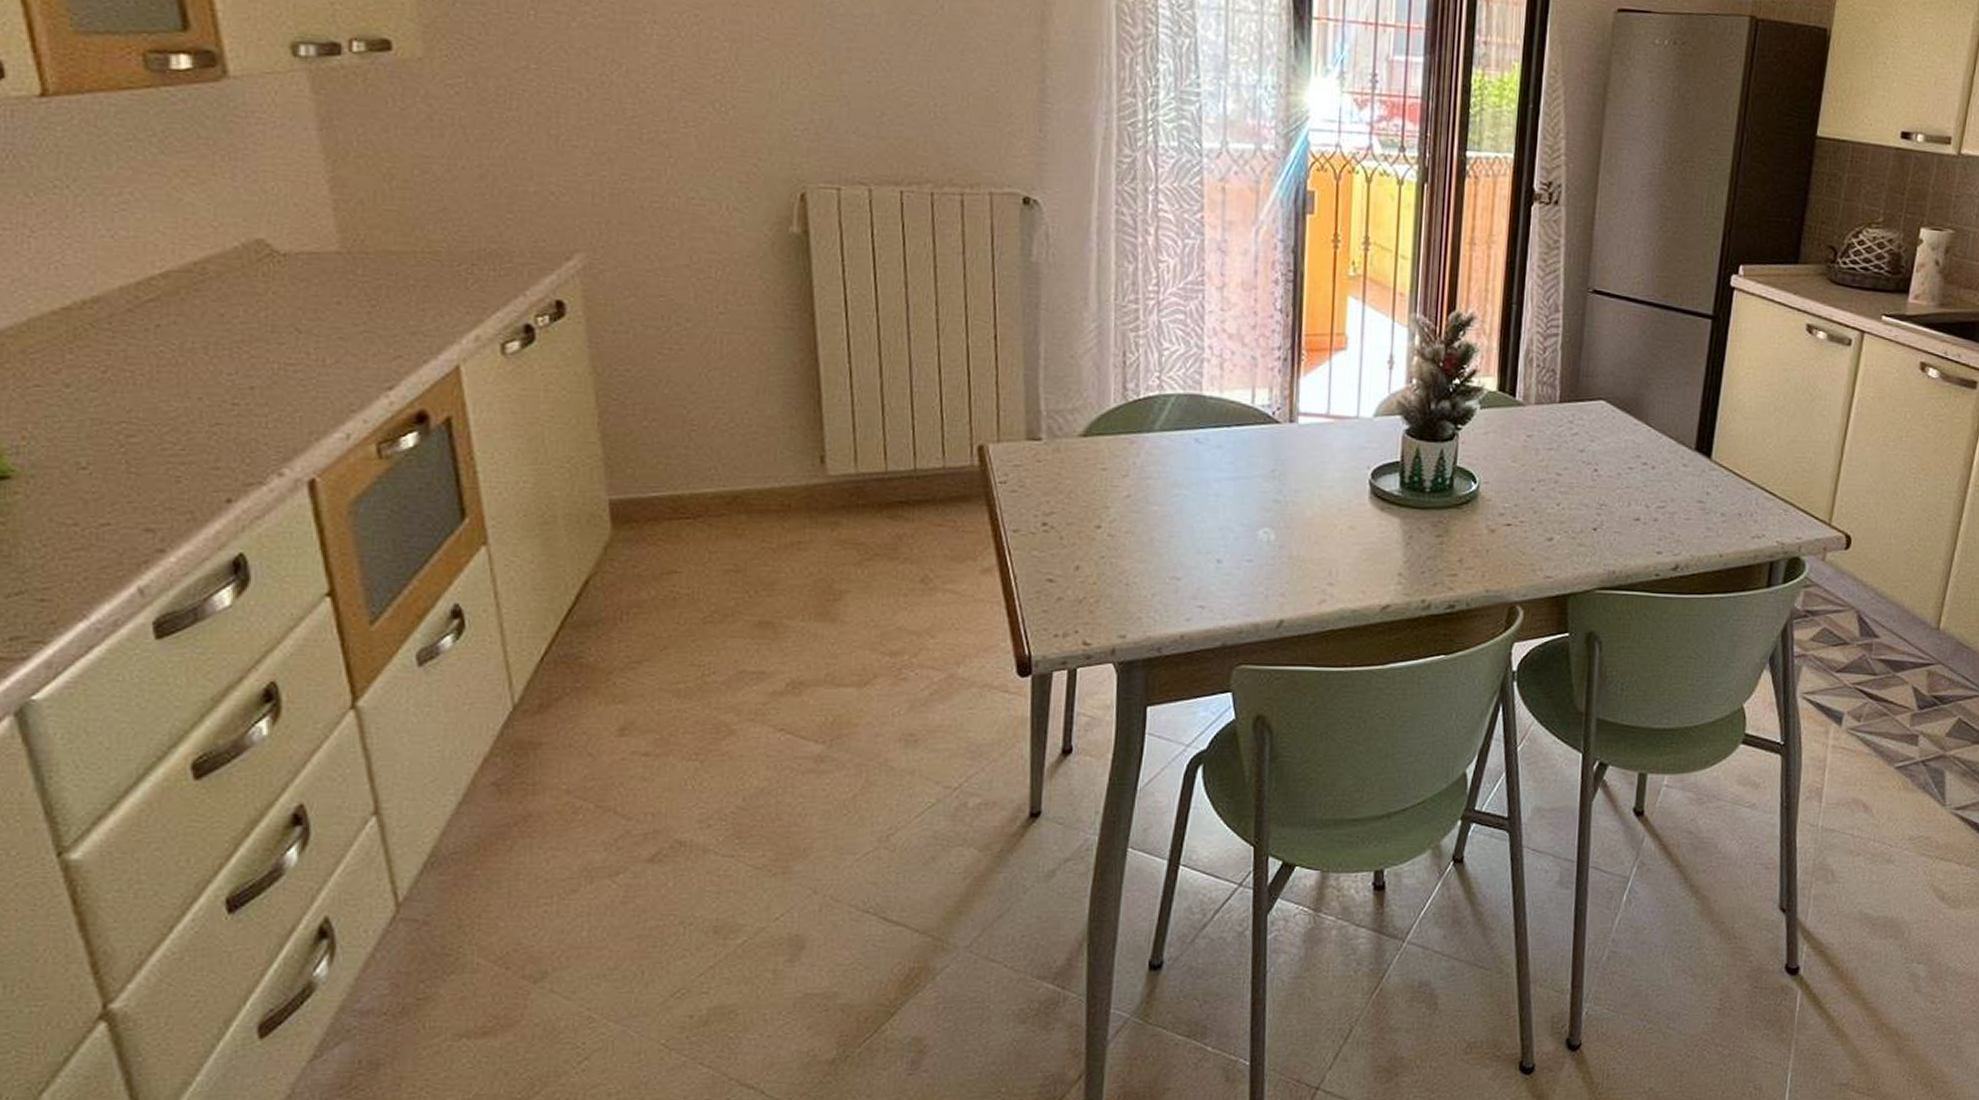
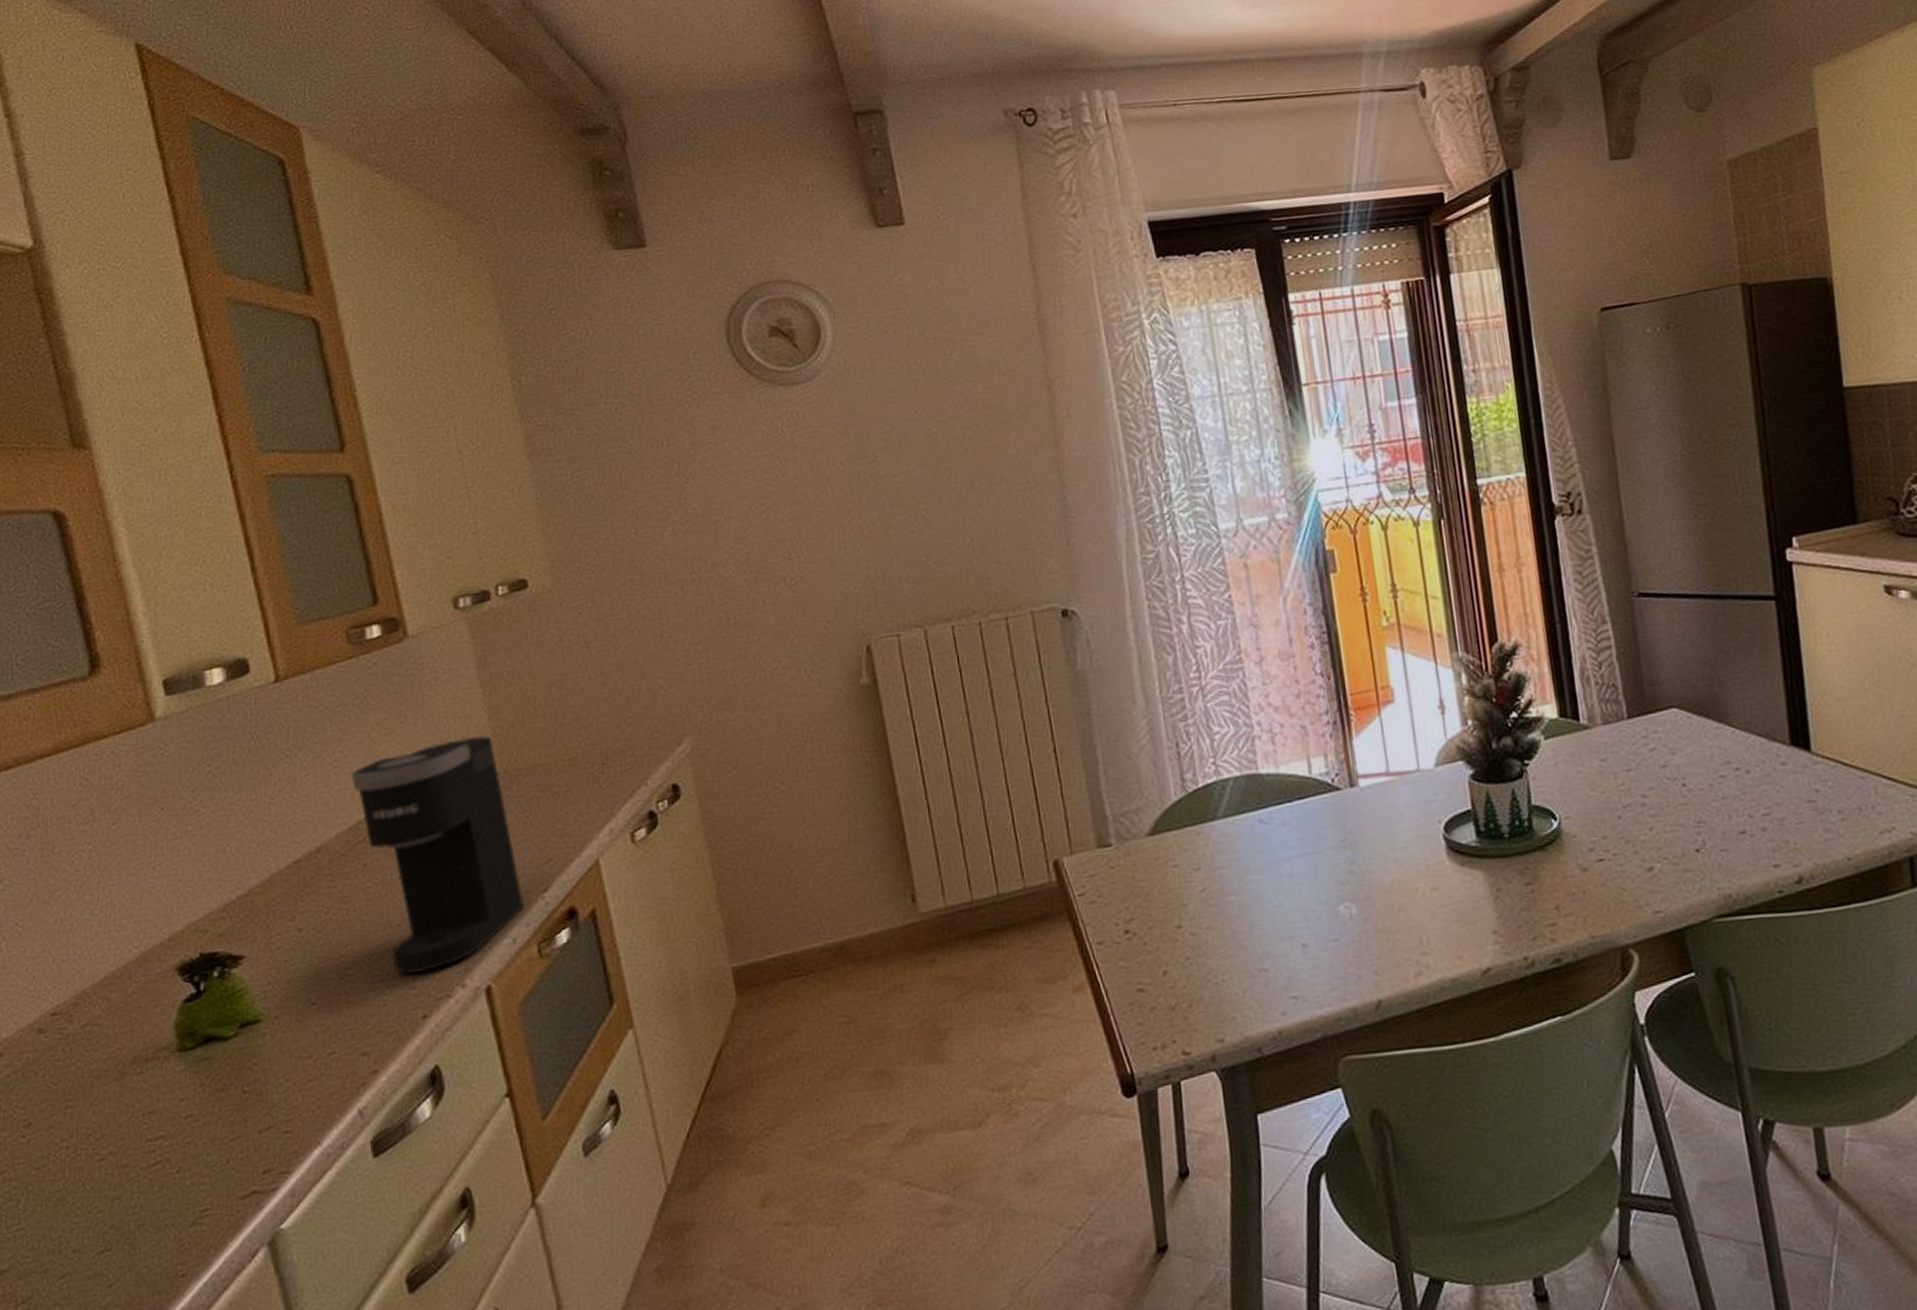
coffee maker: none [143,205,363,454] -> present [350,735,524,974]

